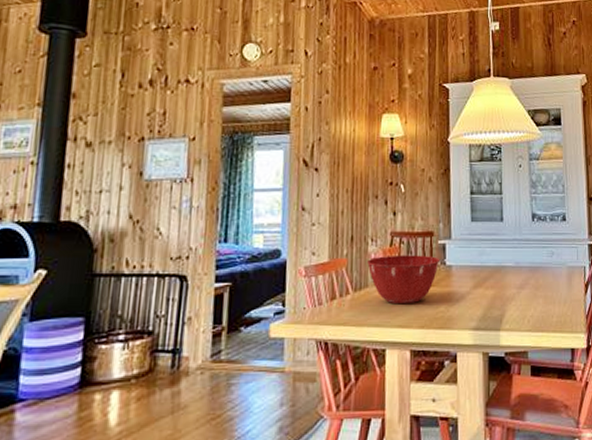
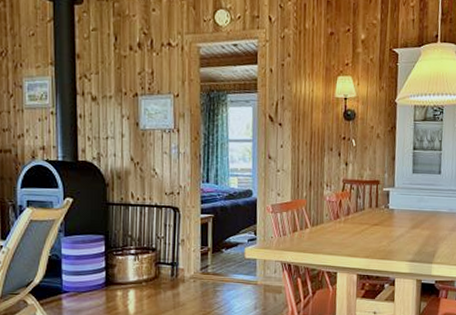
mixing bowl: present [366,255,439,305] -> none [322,198,384,239]

